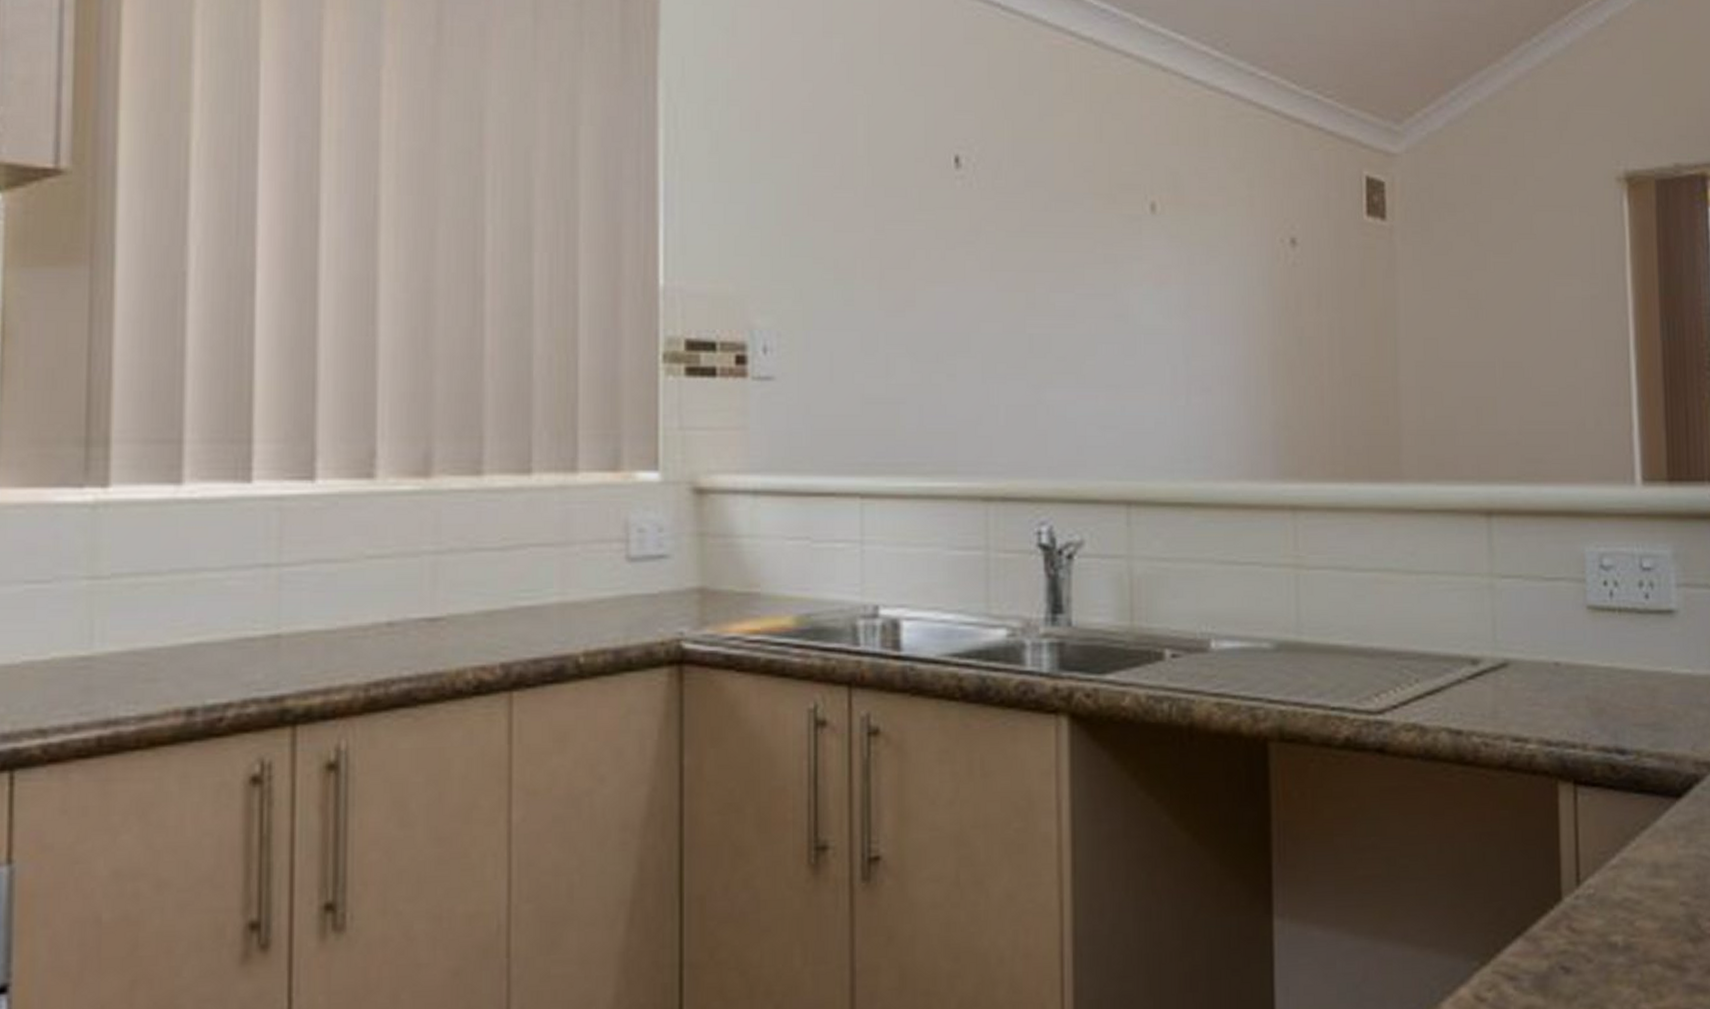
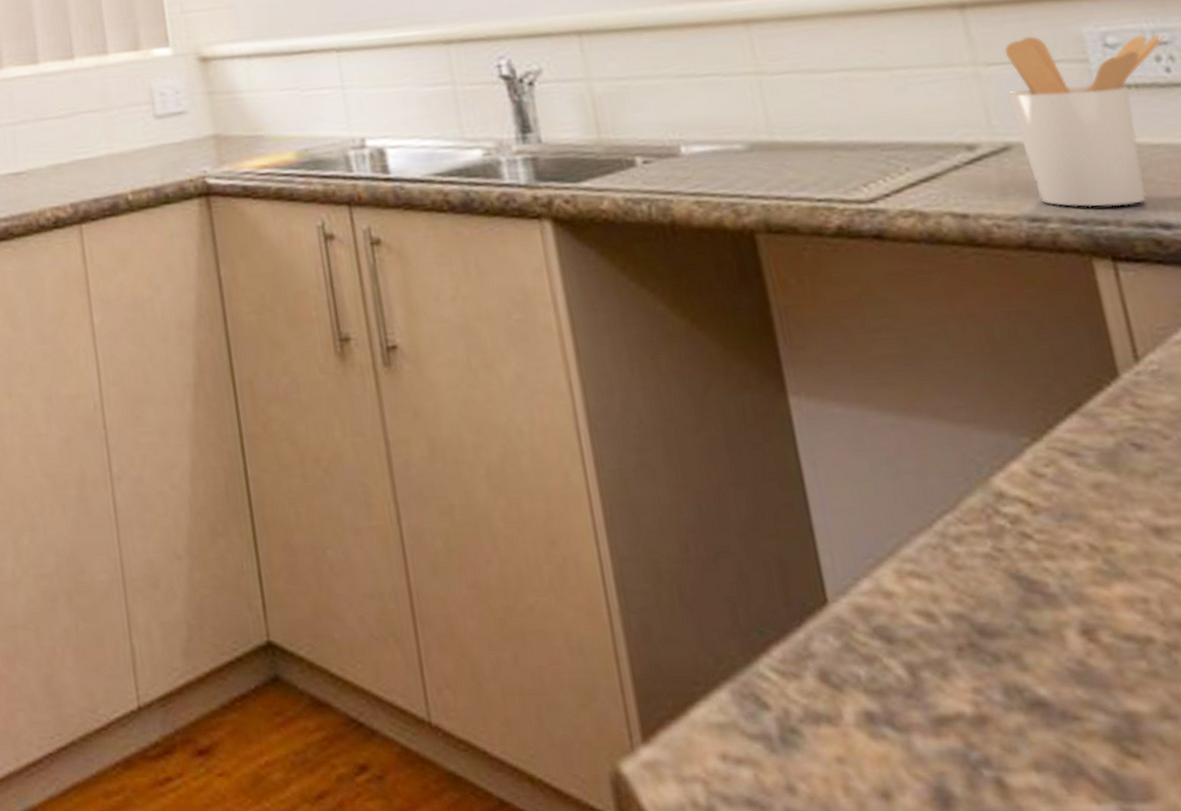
utensil holder: none [1514,551,1650,730] -> present [1004,35,1166,207]

